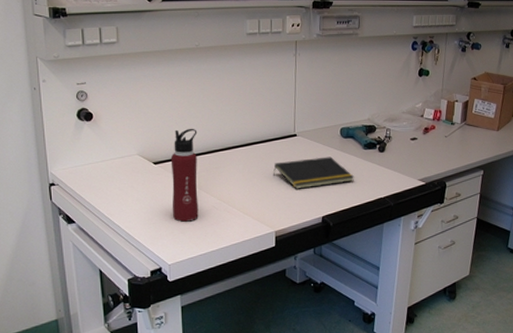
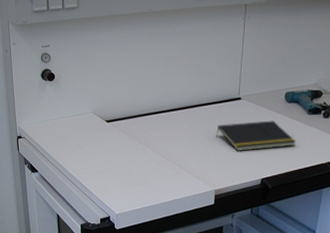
water bottle: present [170,128,199,222] -> none [121,89,147,176]

